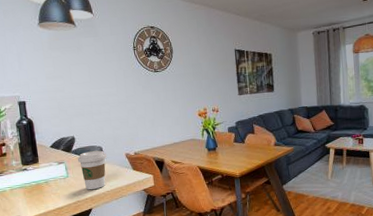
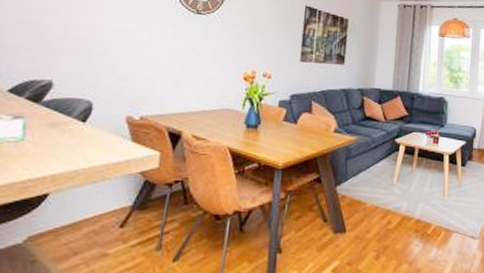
coffee cup: present [77,150,107,190] -> none [46,105,97,165]

